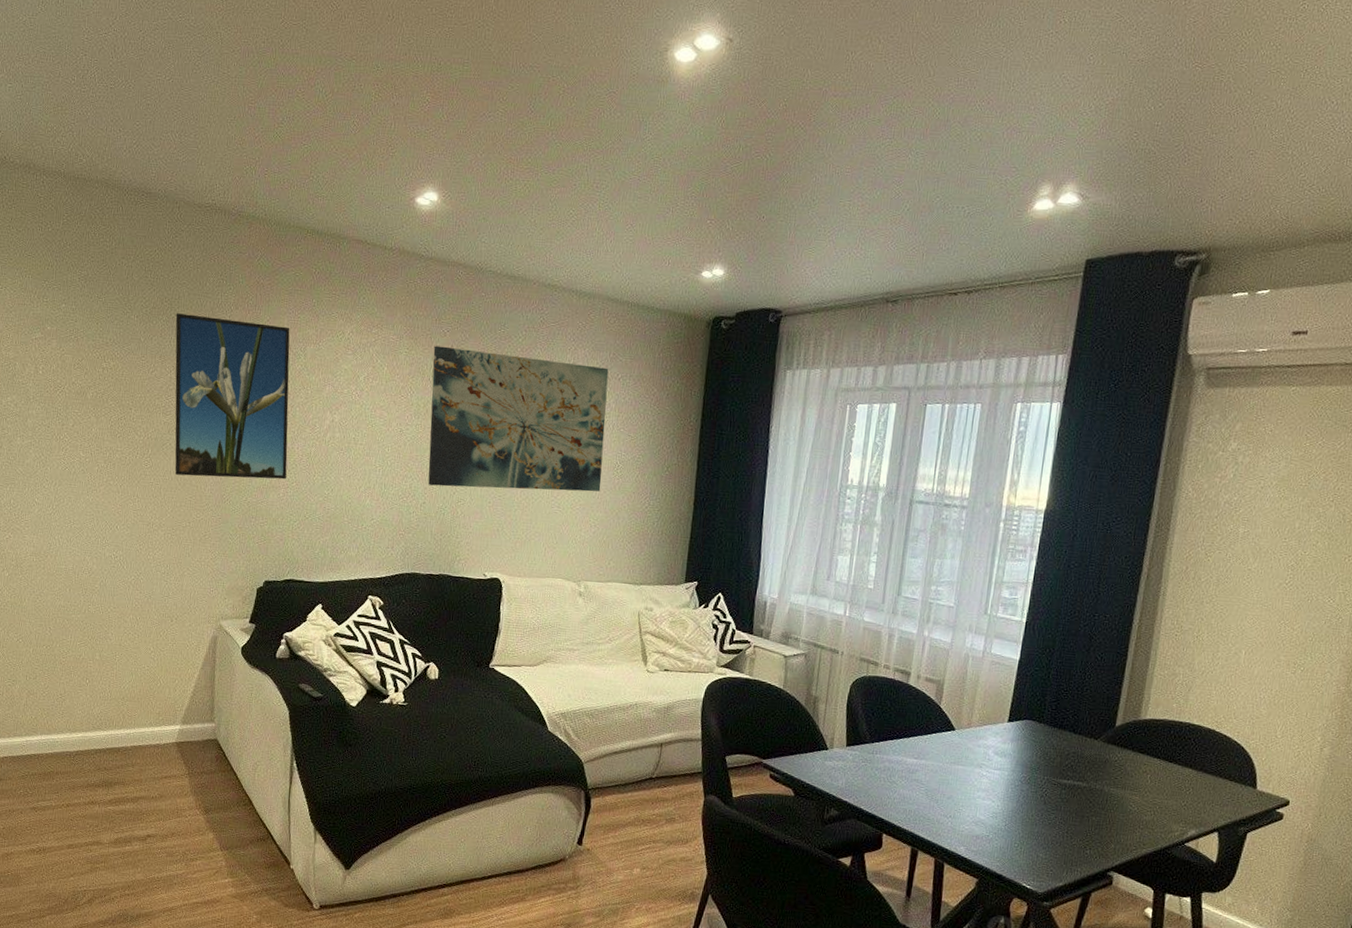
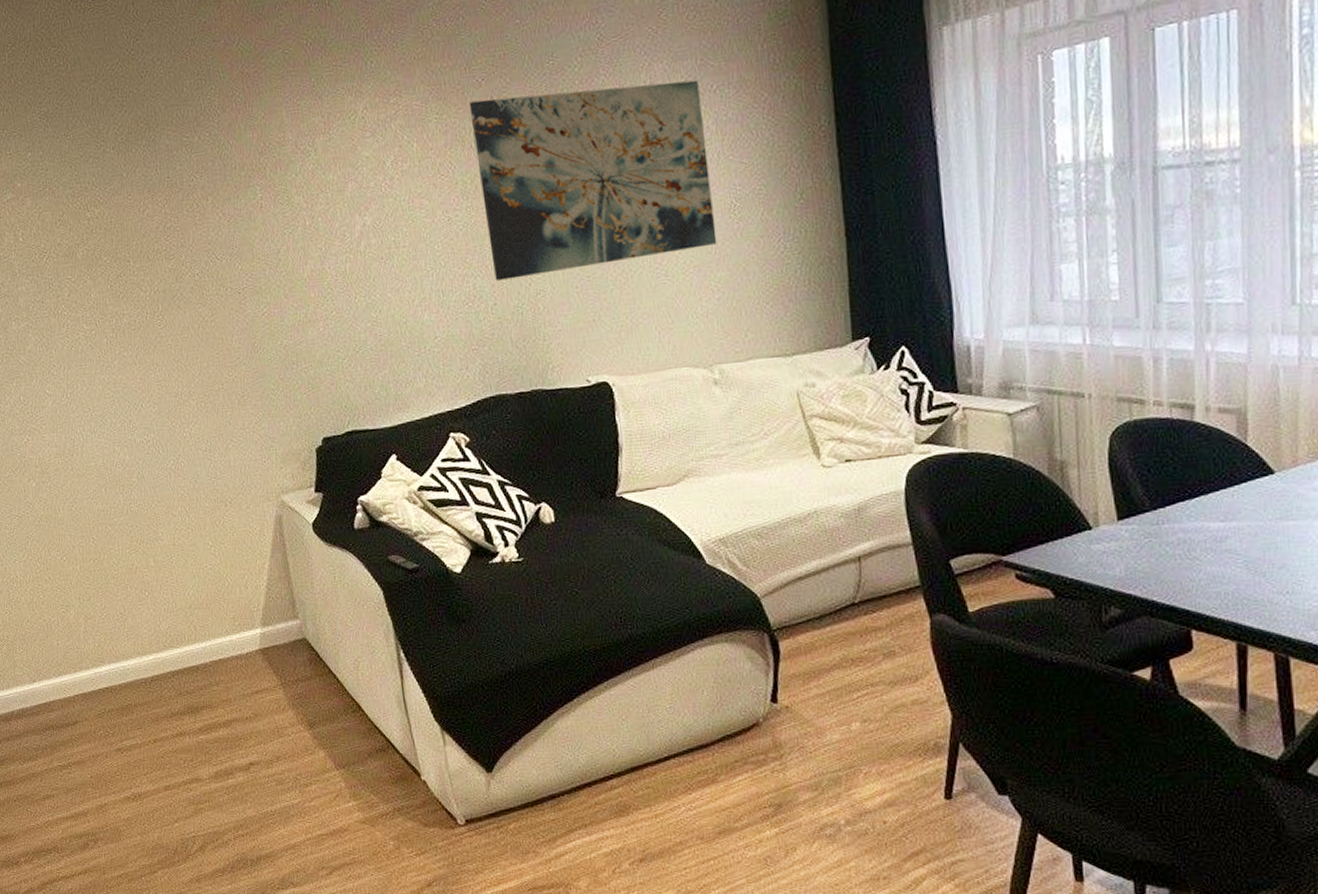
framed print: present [174,313,290,480] -> none [155,120,323,330]

